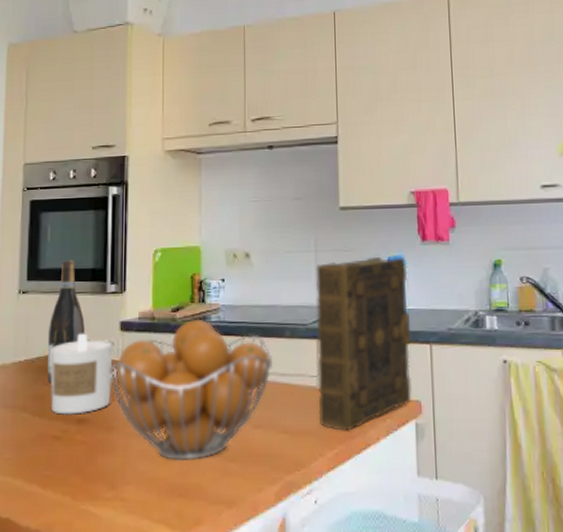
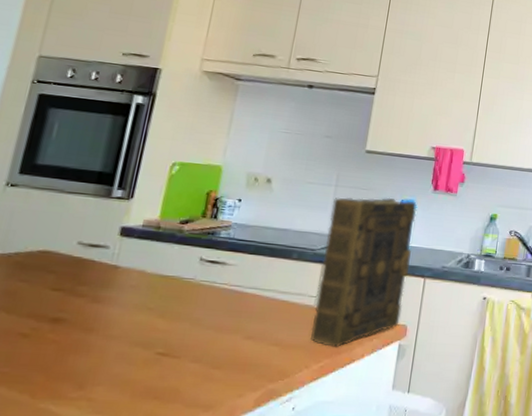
wine bottle: present [47,260,85,383] -> none [24,159,81,280]
candle: present [50,334,113,415] -> none [23,234,109,314]
fruit basket: present [109,318,274,460] -> none [98,232,277,365]

